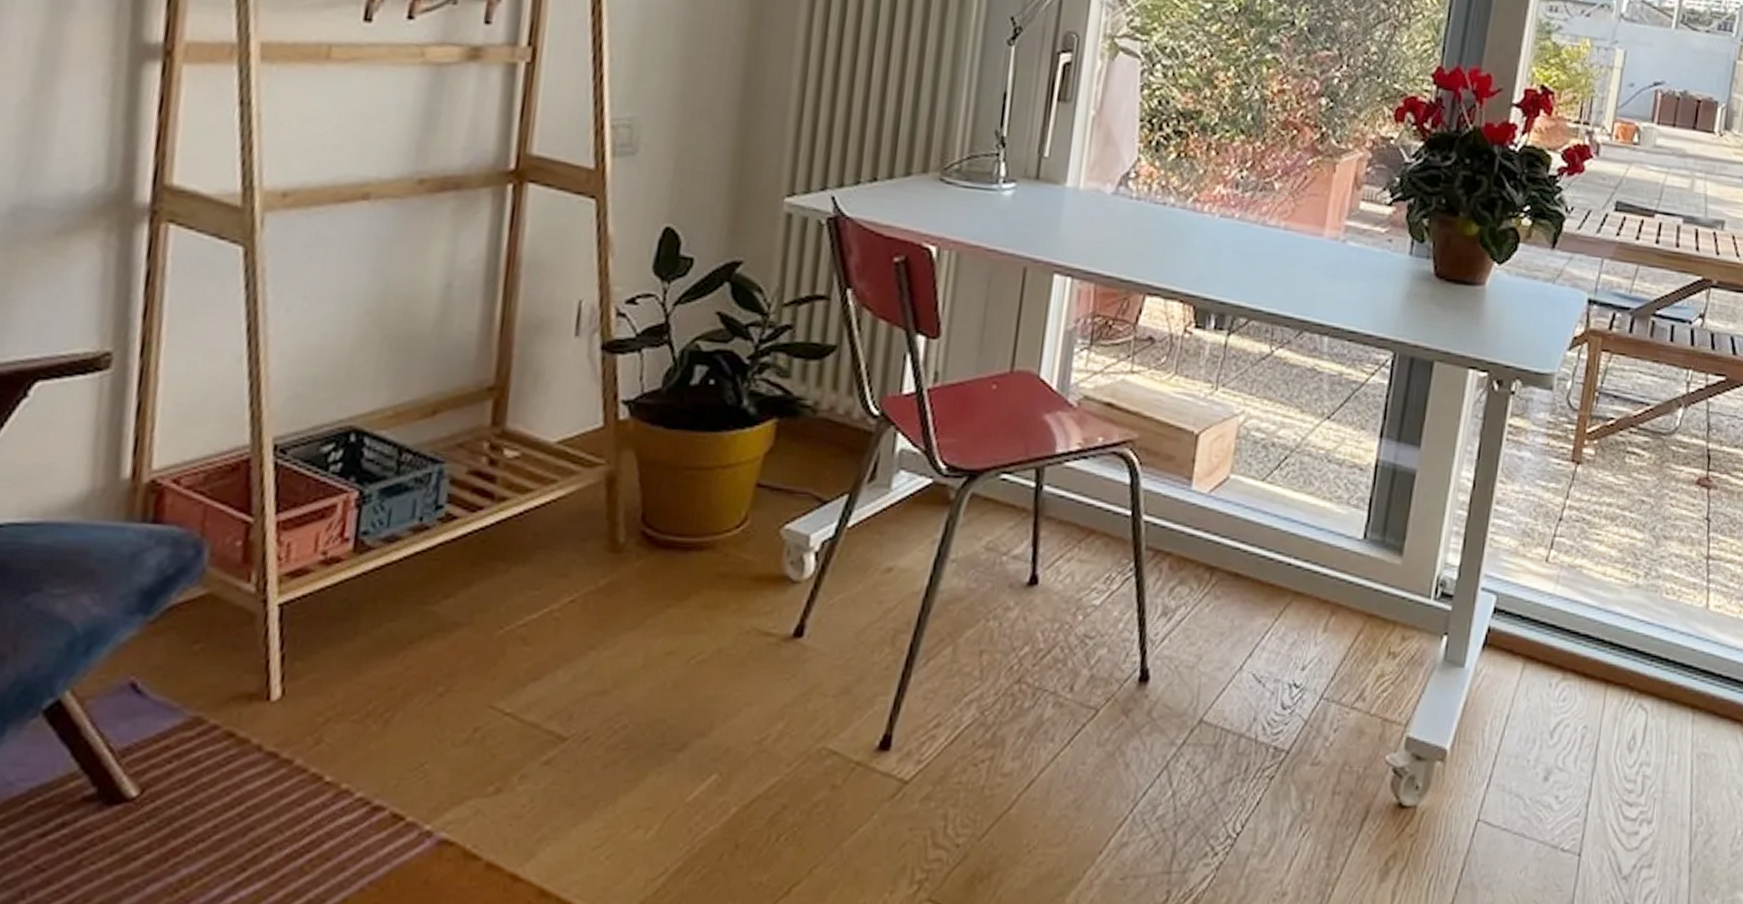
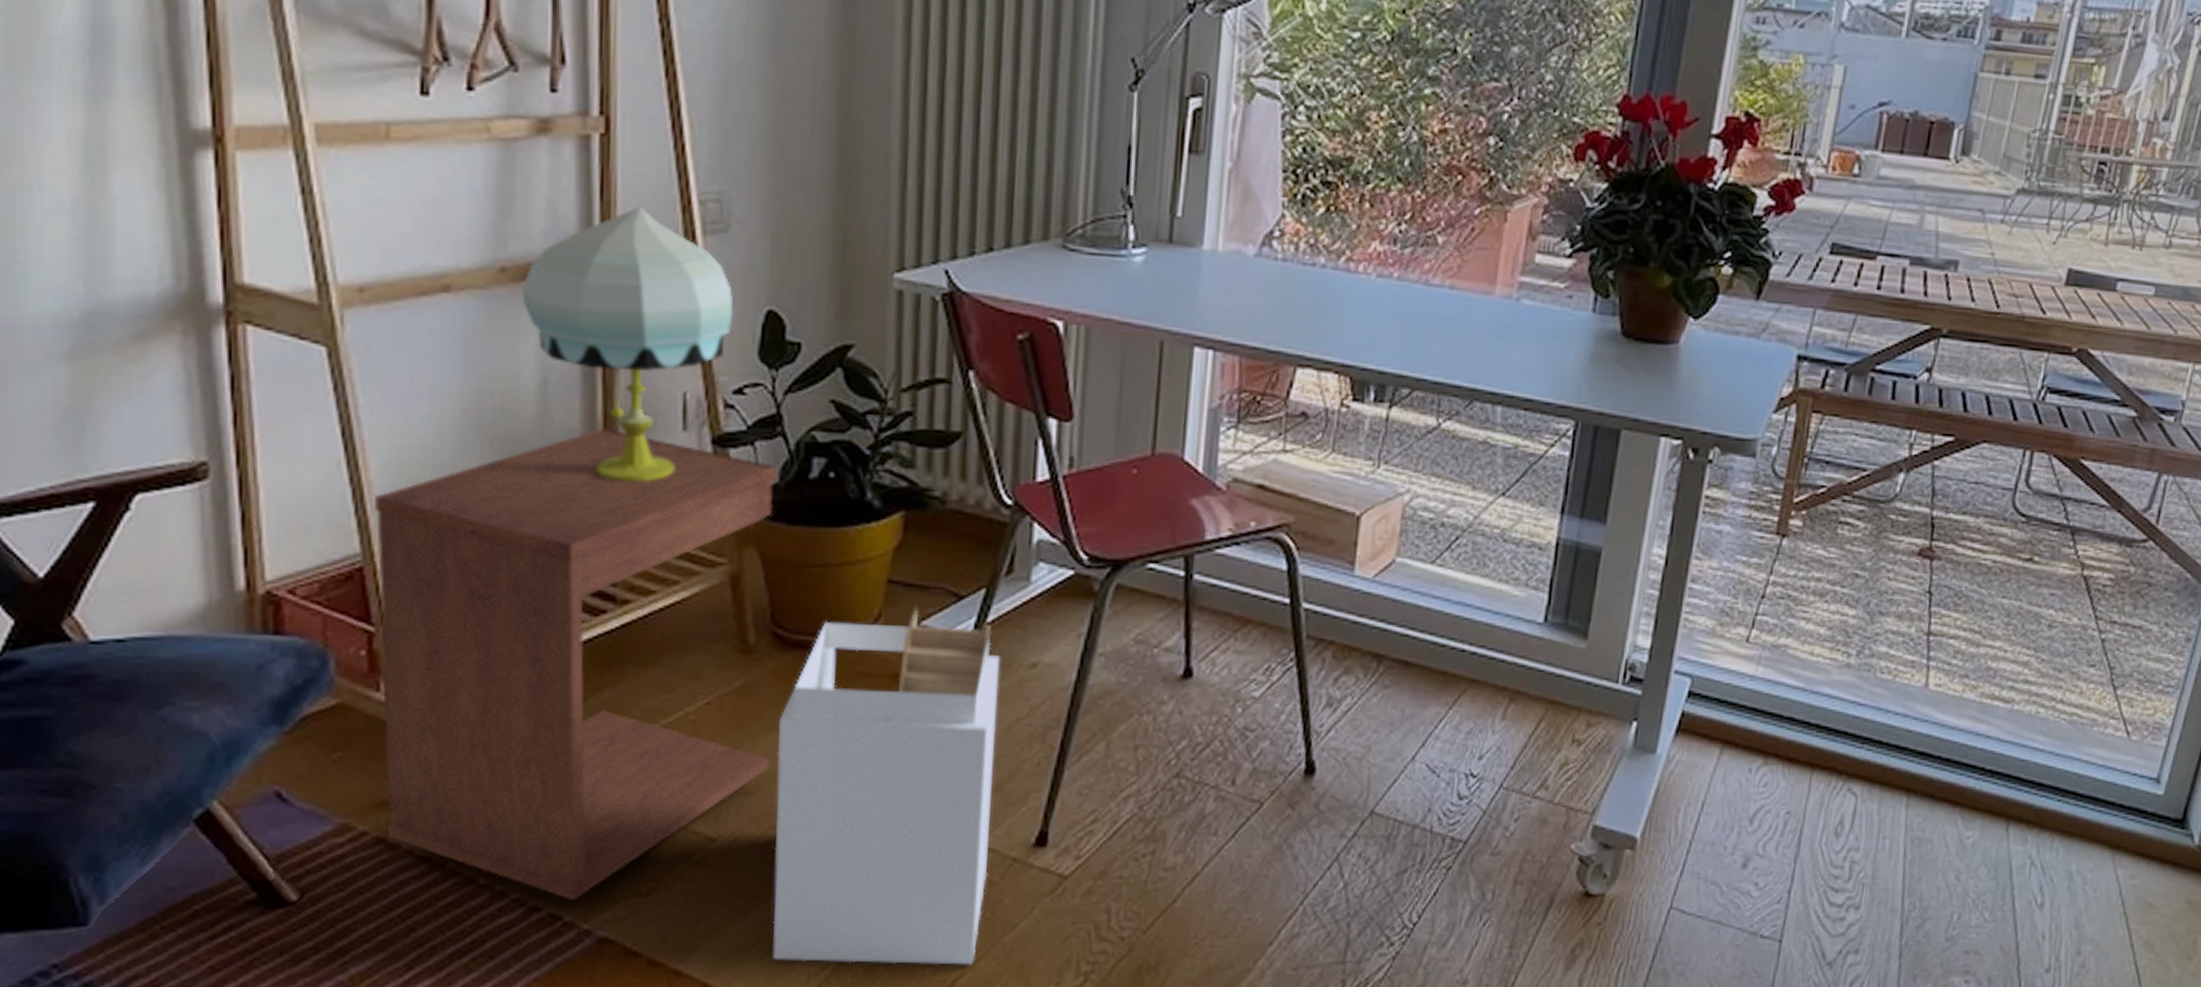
side table: none [238,331,661,799] -> present [375,428,778,900]
table lamp: none [436,129,635,384] -> present [521,207,734,482]
staircase: none [612,509,858,872] -> present [772,605,1001,965]

